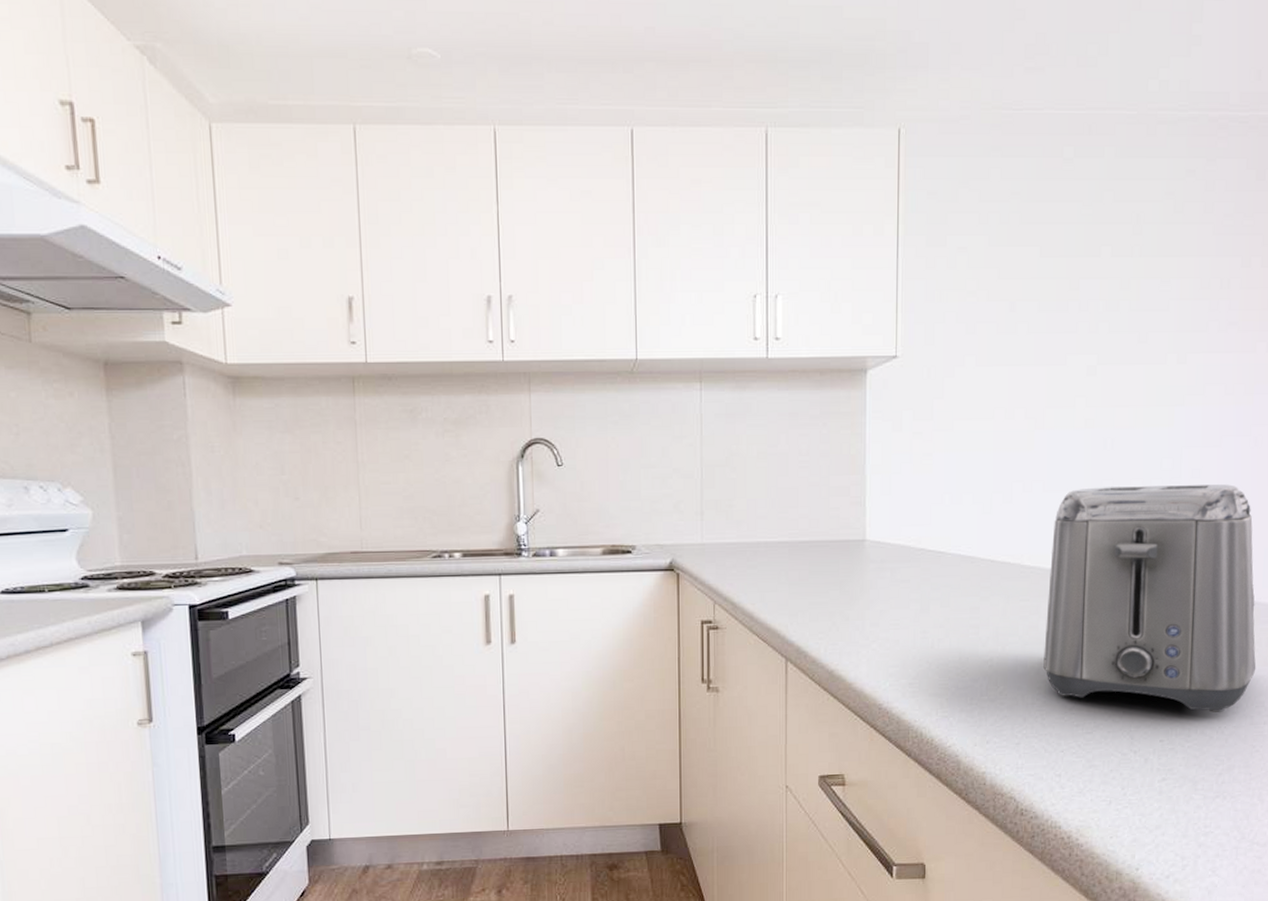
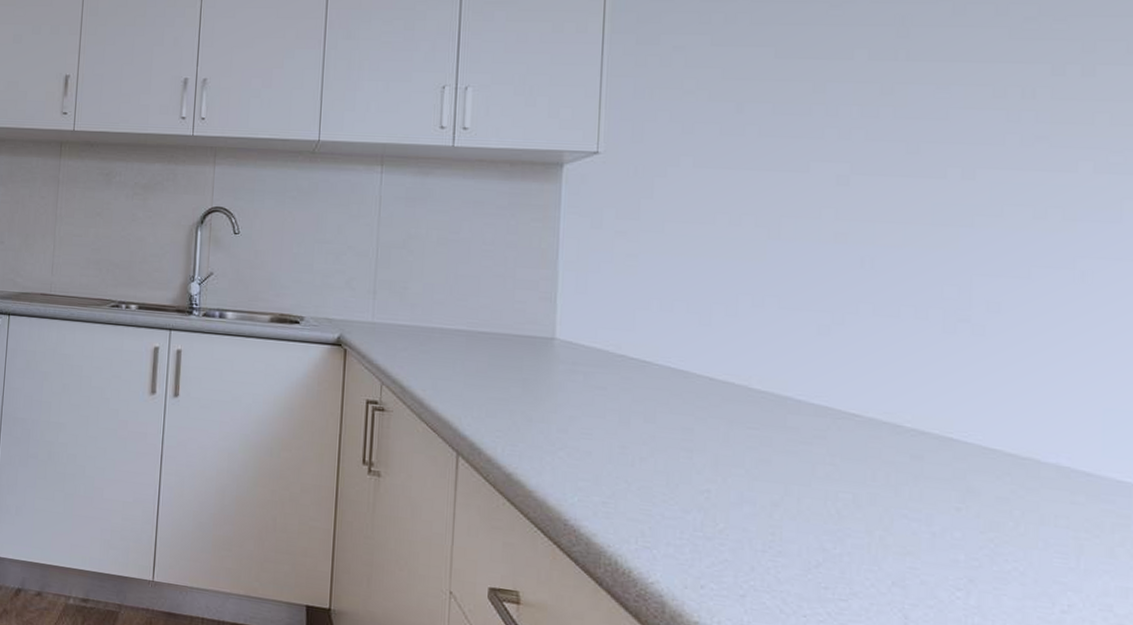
toaster: present [1043,484,1256,712] -> none [778,310,1097,608]

